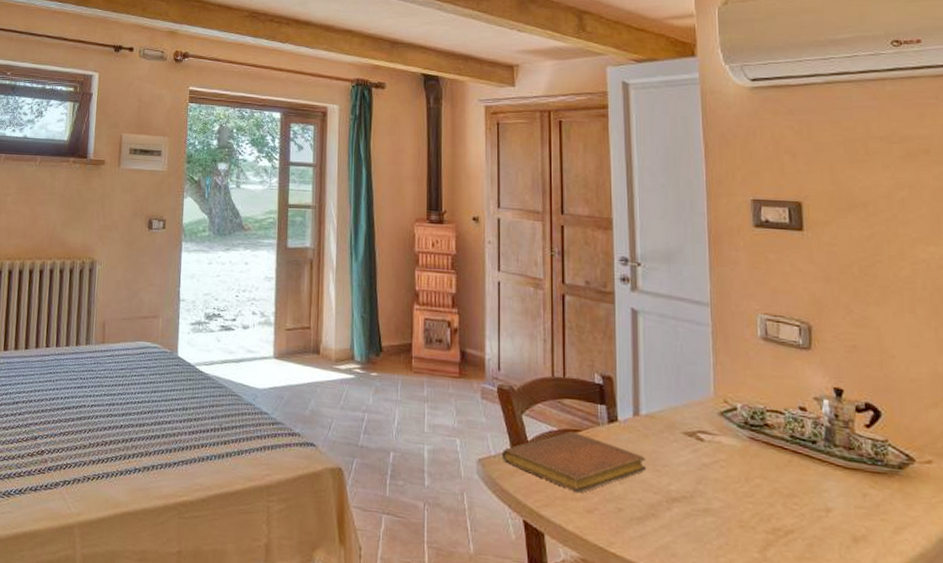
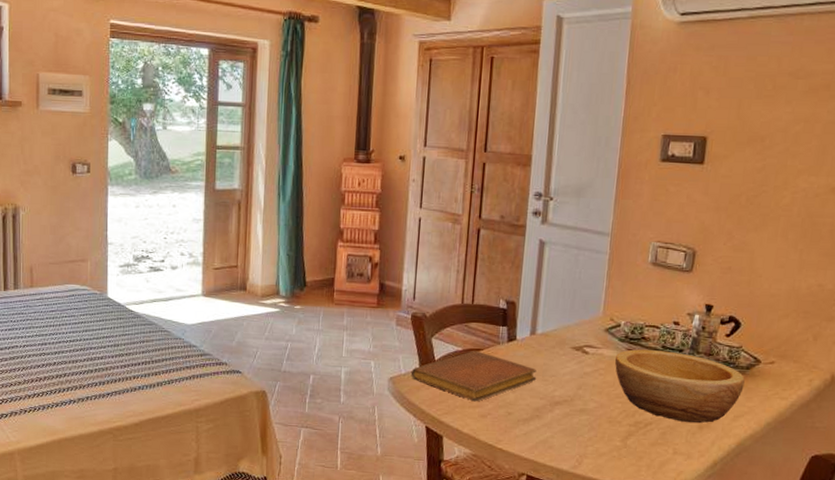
bowl: none [737,438,900,535] -> present [615,349,745,423]

